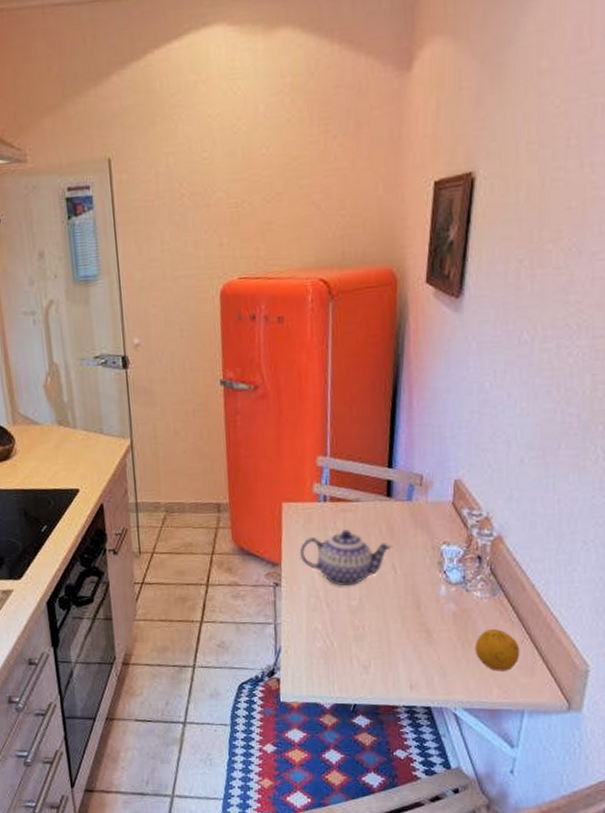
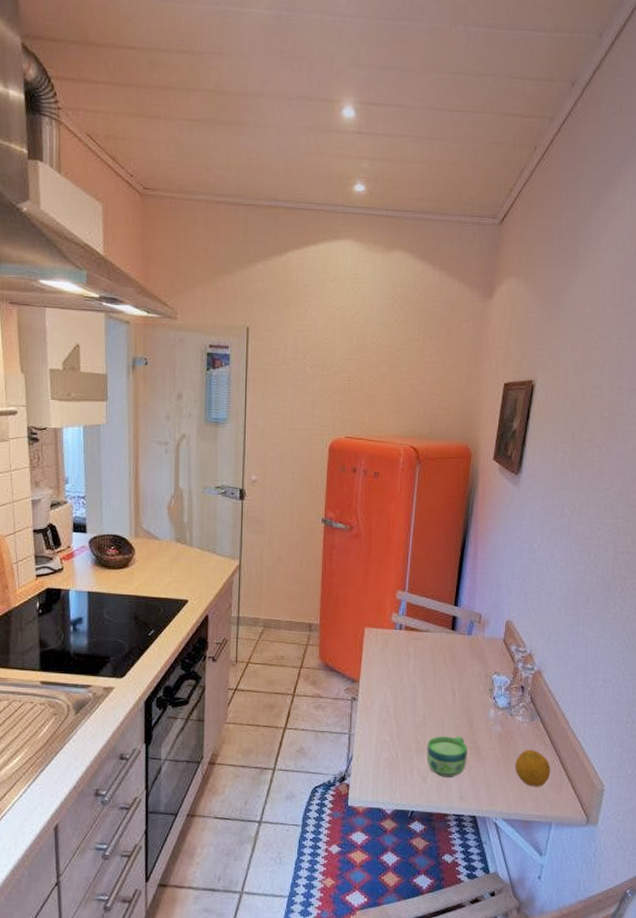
teapot: present [299,529,393,587] -> none [376,655,454,705]
cup: none [366,618,416,667] -> present [427,735,468,778]

